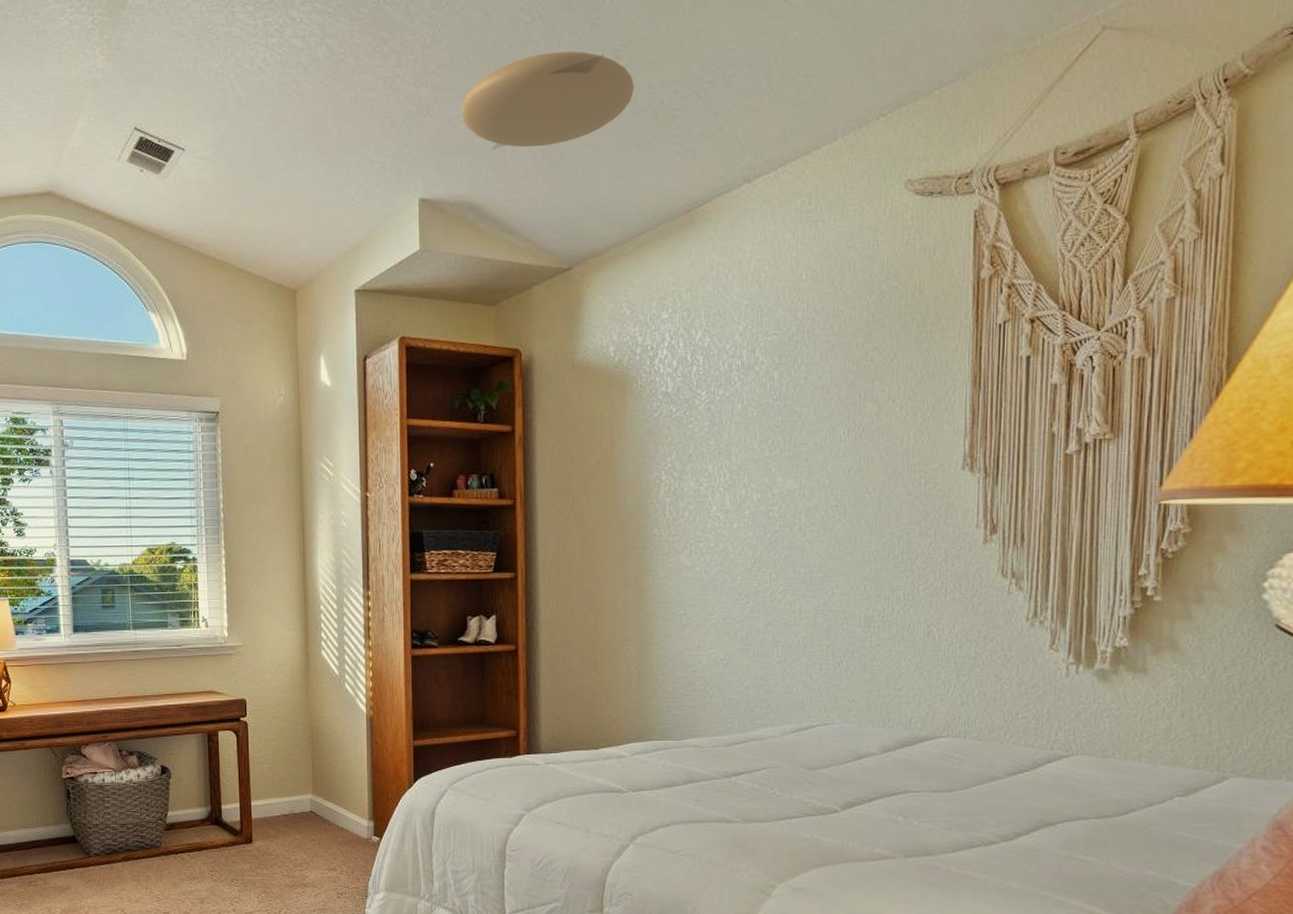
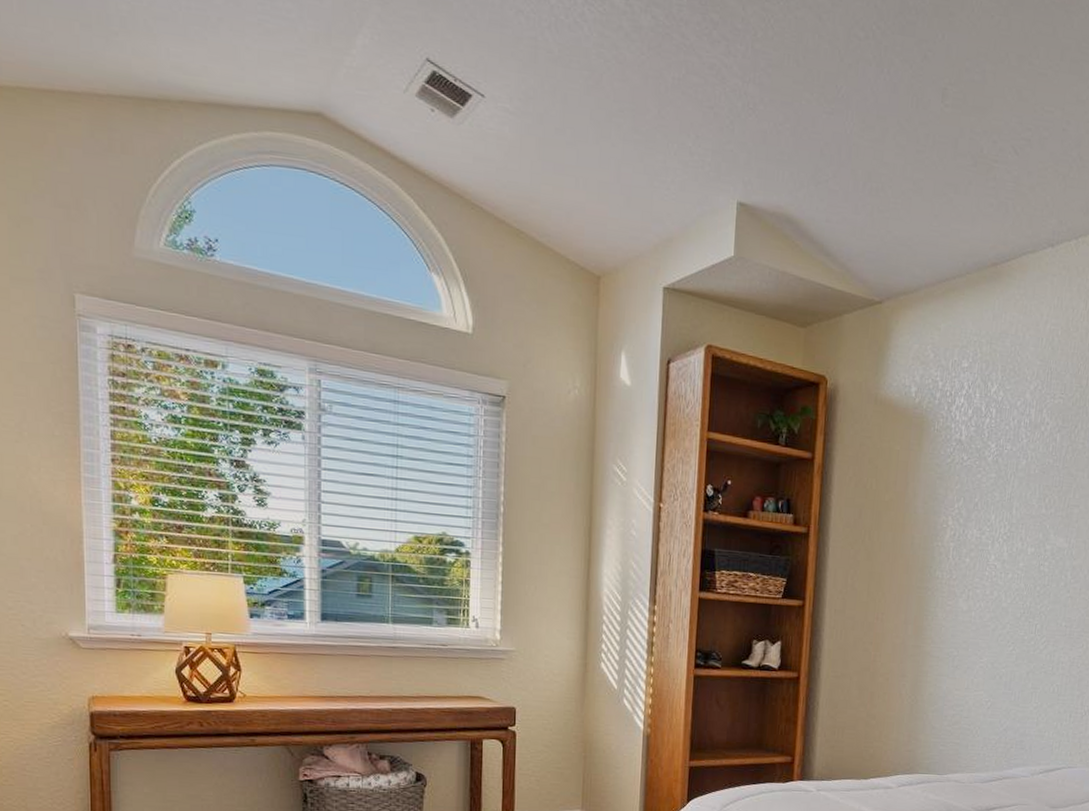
ceiling light: present [461,51,634,150] -> none [787,74,958,173]

